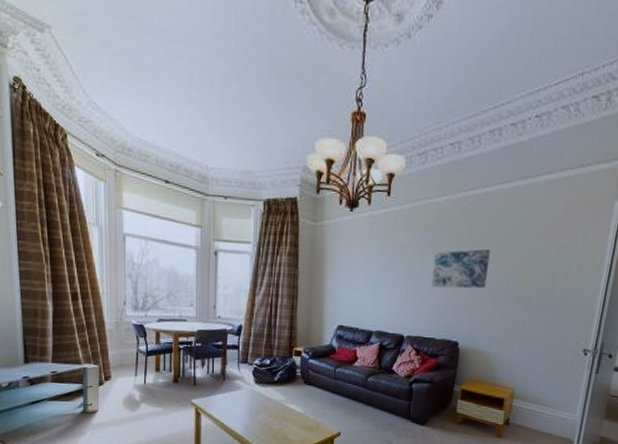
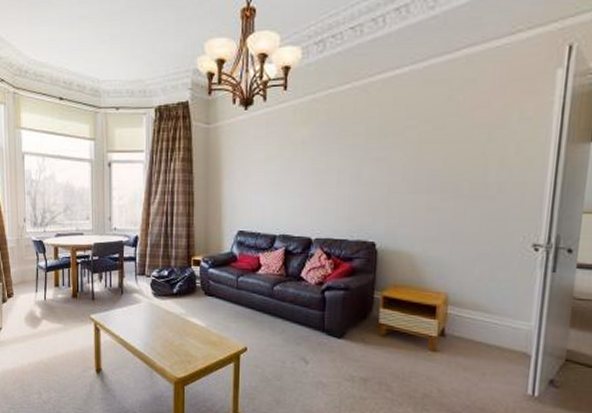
wall art: present [432,249,490,289] -> none [340,138,406,183]

